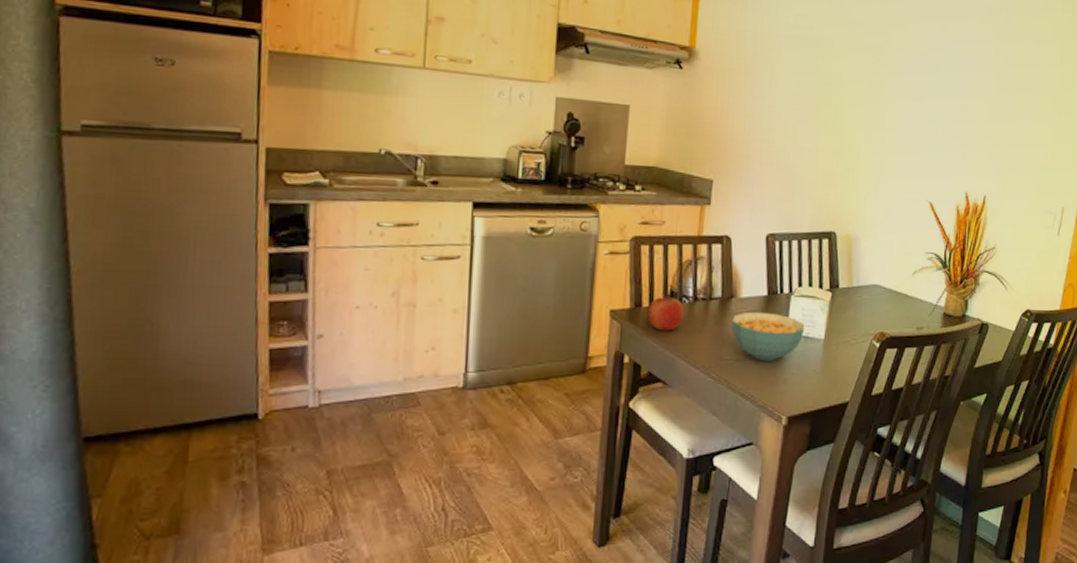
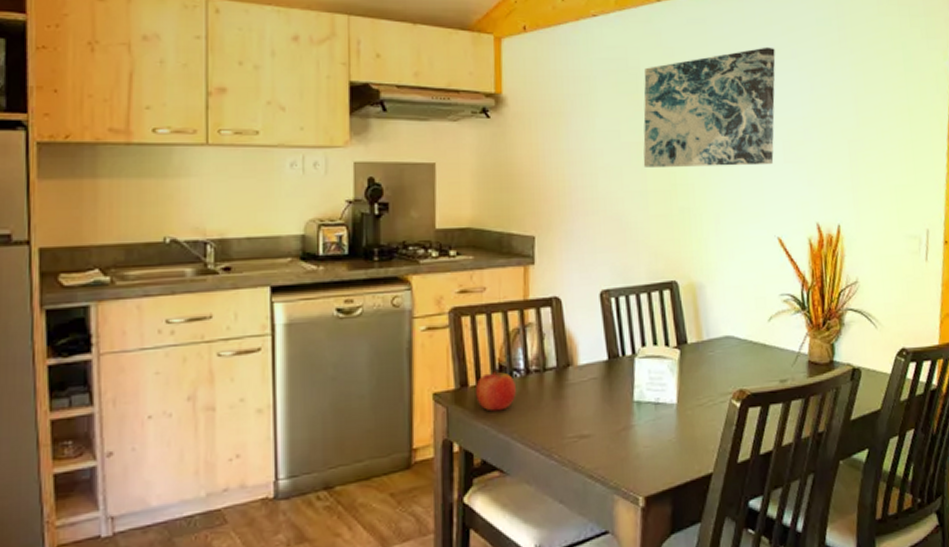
cereal bowl: present [731,311,805,362] -> none [570,379,654,436]
wall art: none [816,28,947,136] -> present [643,46,776,167]

